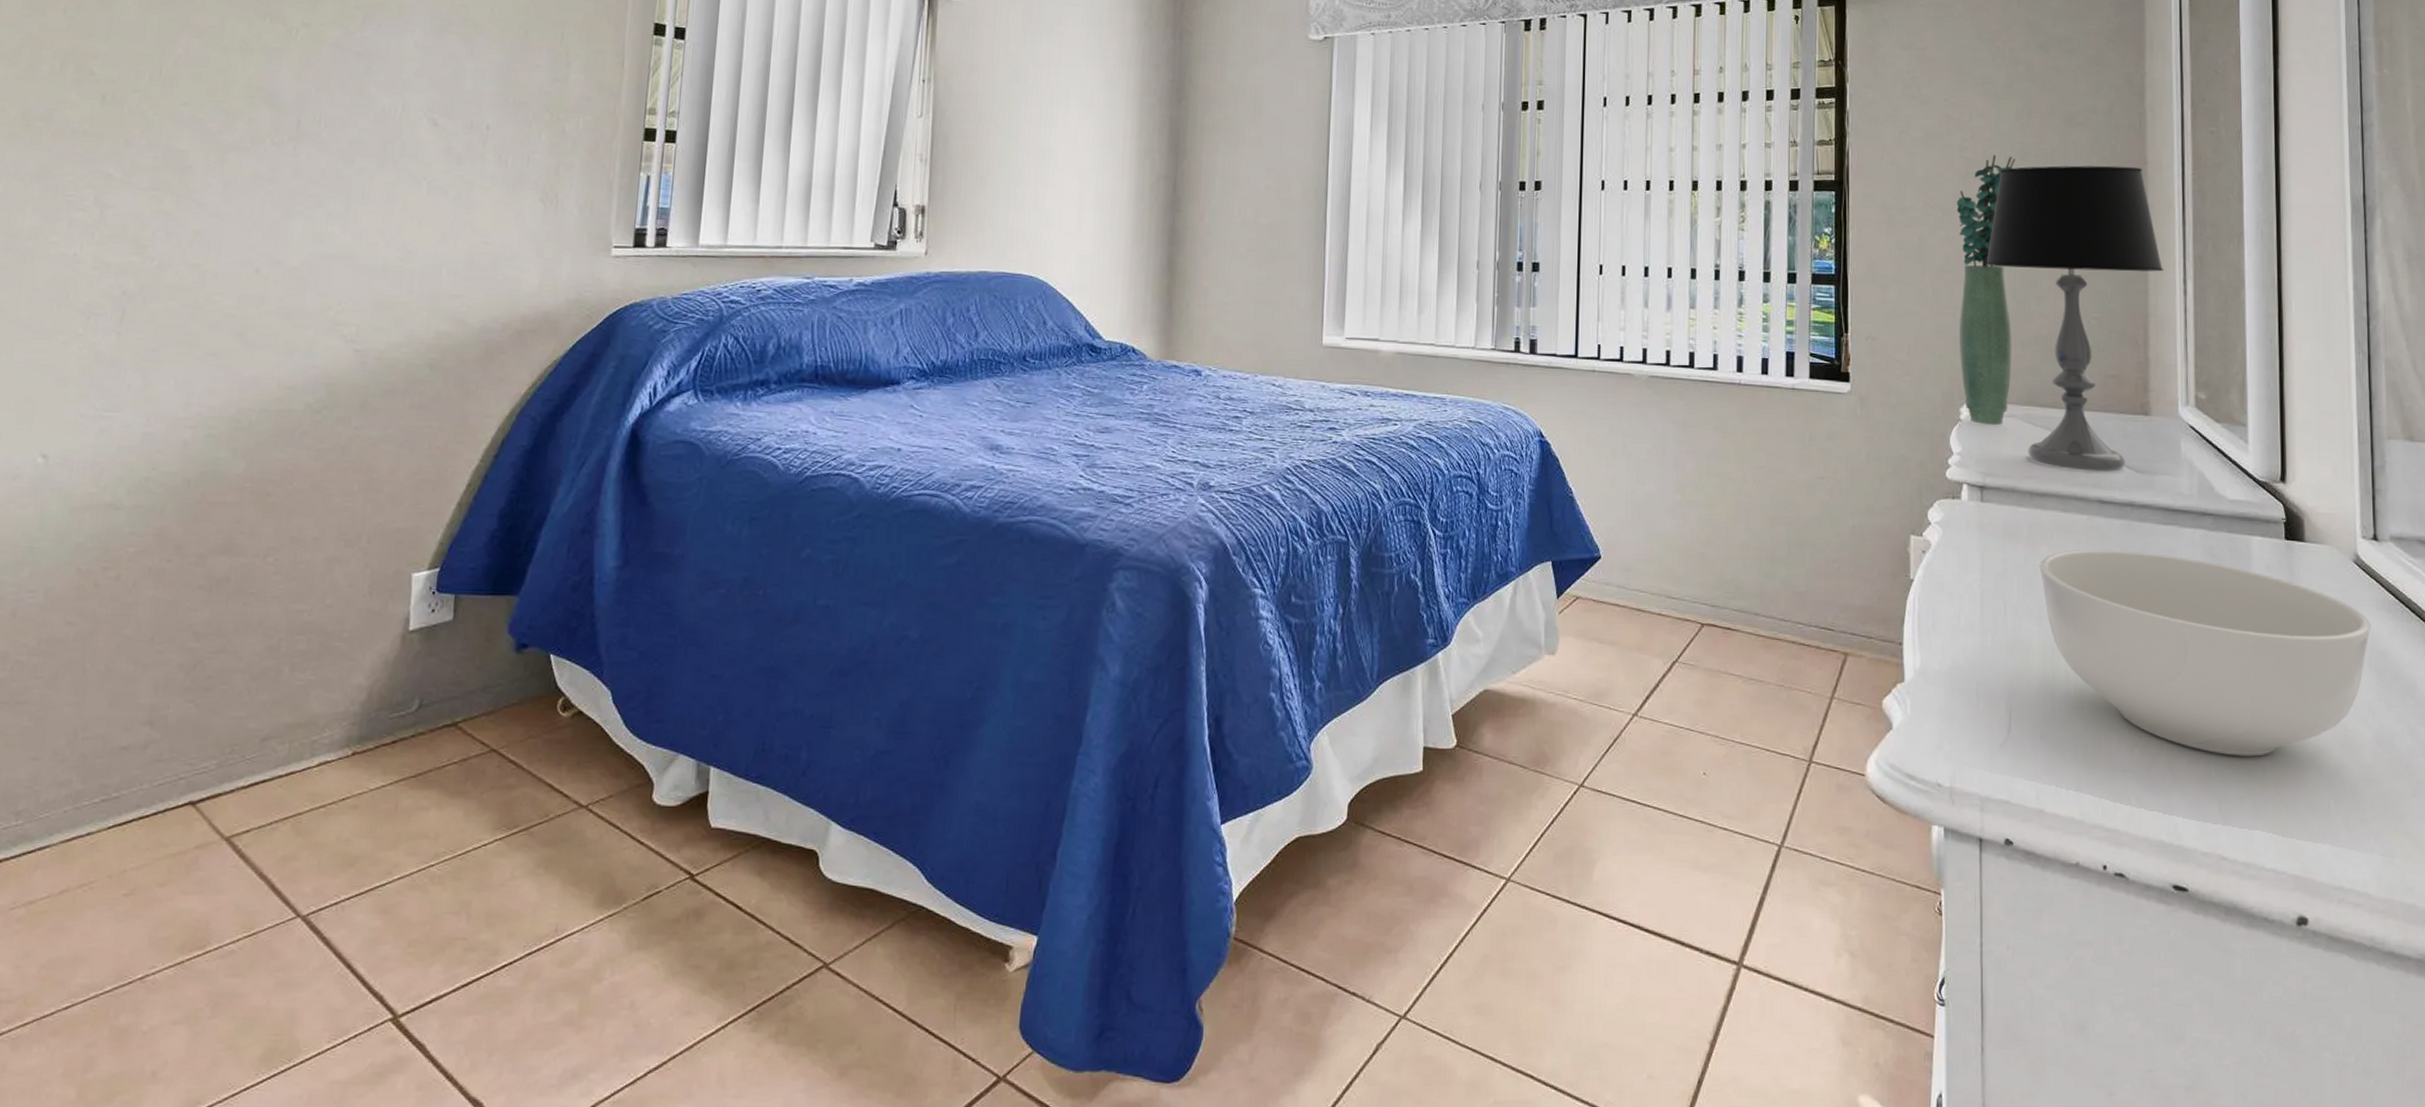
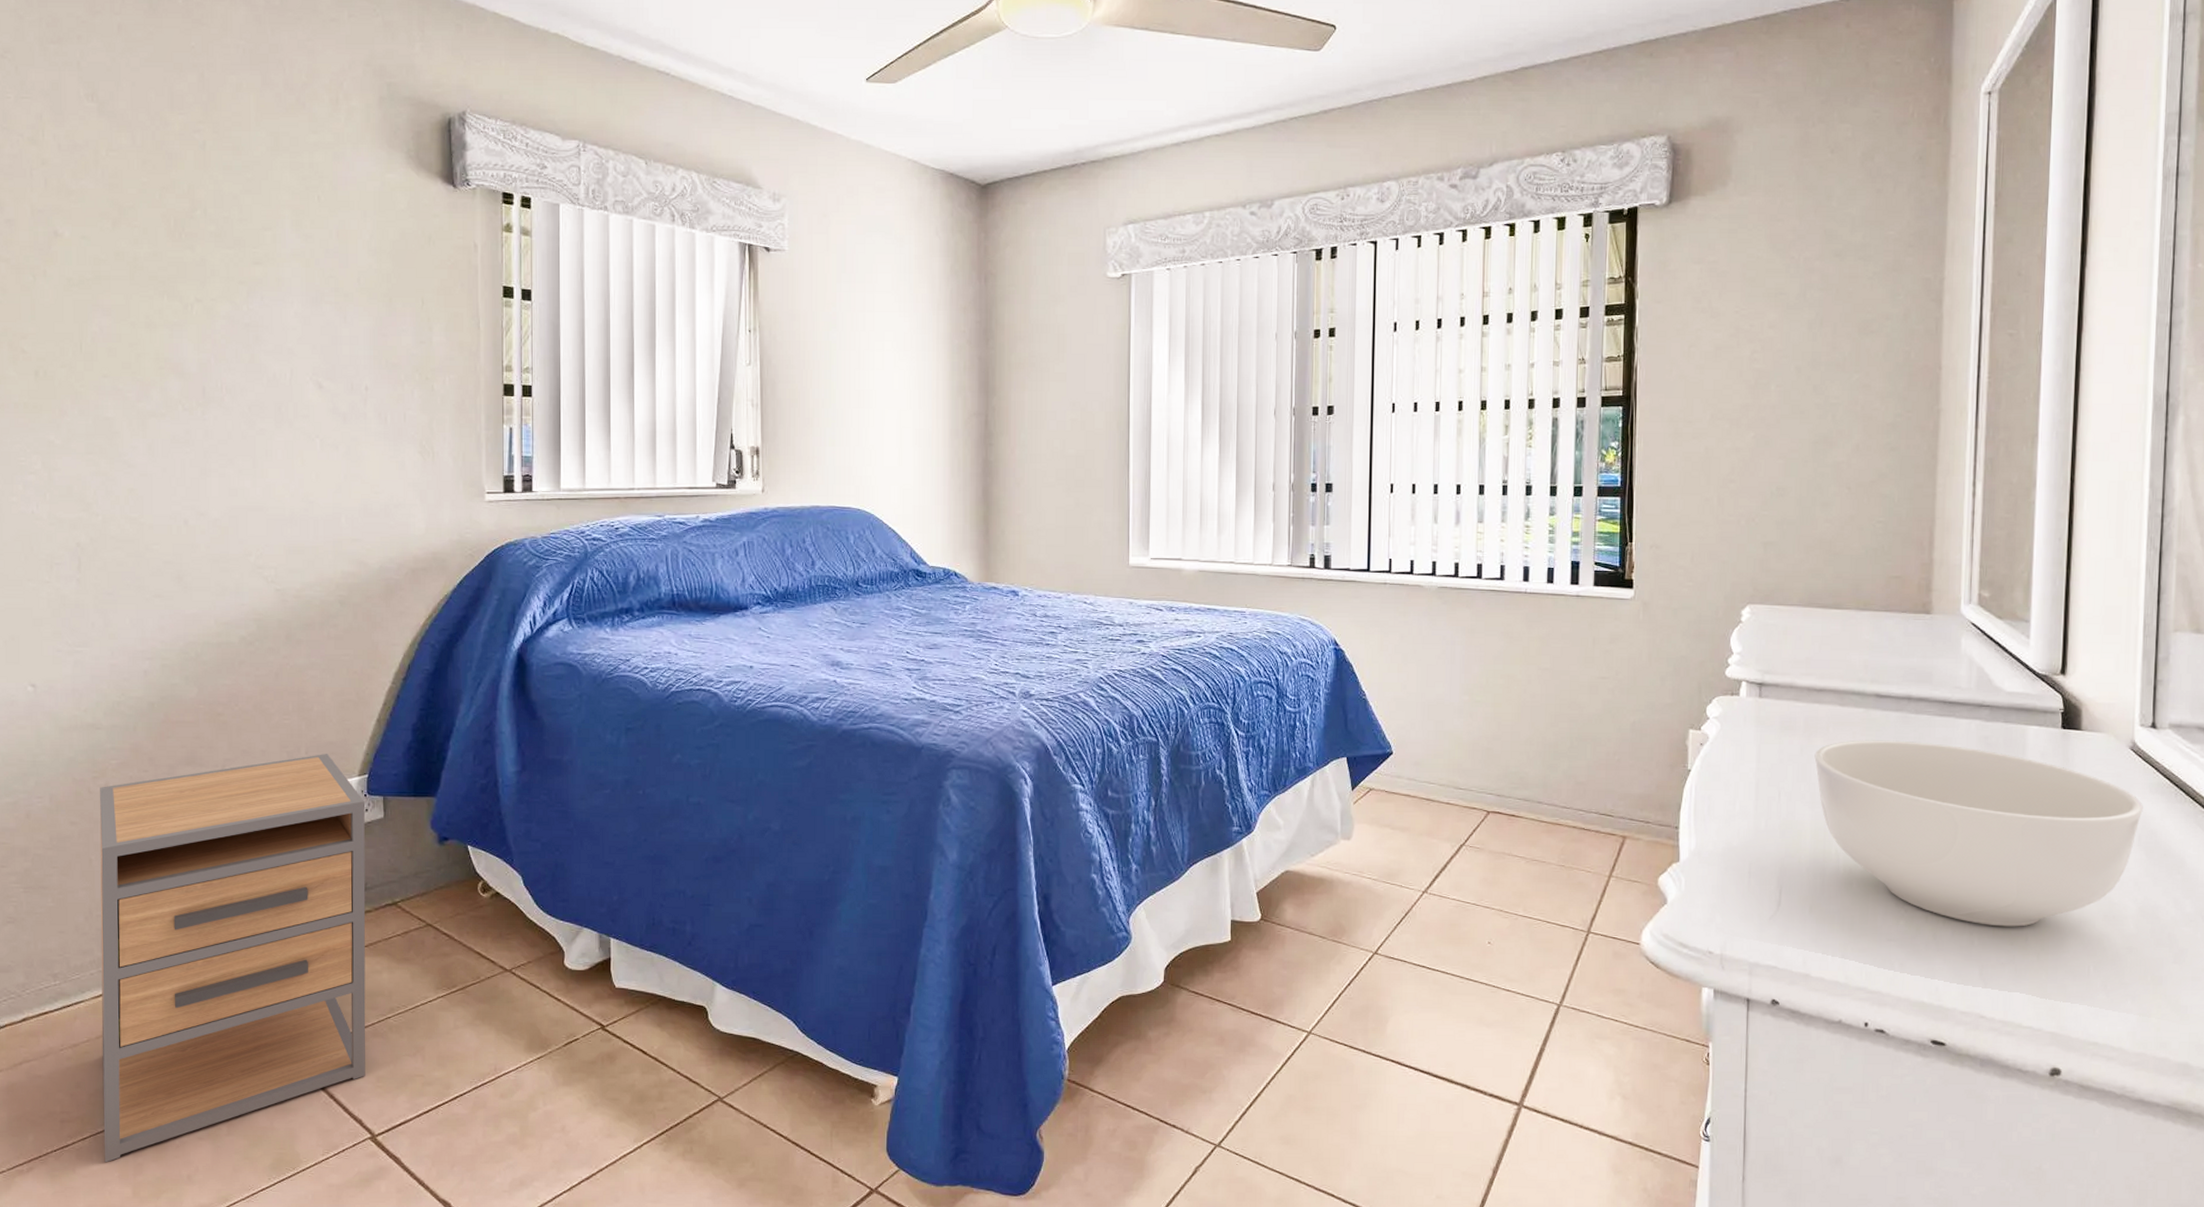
nightstand: none [46,543,432,1056] -> present [99,754,366,1163]
vase: present [1956,154,2016,425] -> none [1742,365,1806,626]
table lamp: present [1985,165,2164,472] -> none [1771,372,1953,668]

